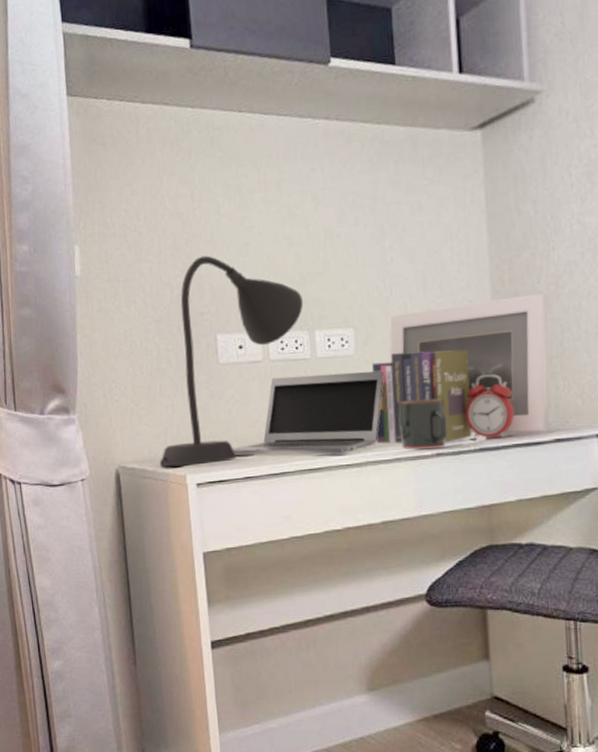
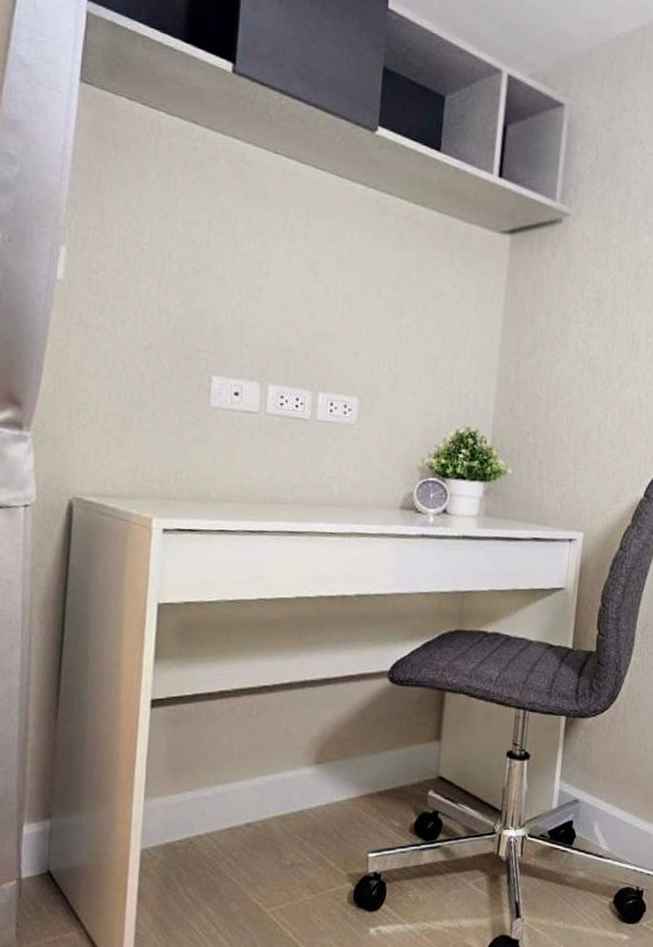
desk lamp: present [159,255,304,467] -> none [122,290,312,511]
laptop: present [232,370,385,456] -> none [209,432,383,522]
books: present [371,349,472,444] -> none [363,430,466,526]
picture frame: present [389,293,549,435] -> none [389,391,546,530]
mug: present [398,398,448,450] -> none [388,477,436,530]
alarm clock: present [465,374,514,439] -> none [454,466,500,530]

